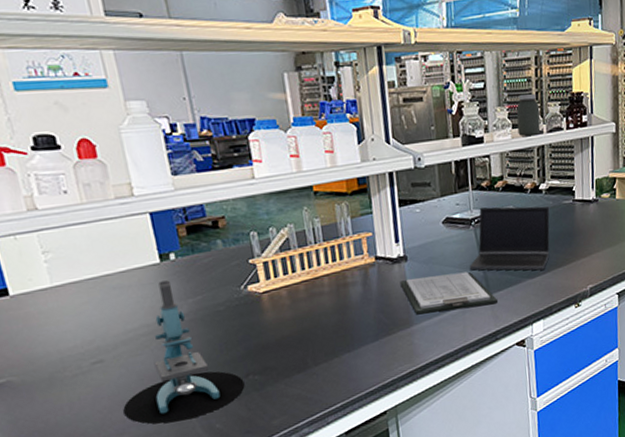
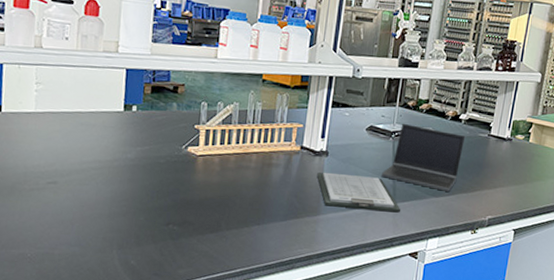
microscope: present [123,280,245,424] -> none [60,127,164,250]
jar: present [516,93,541,137] -> none [450,32,475,71]

